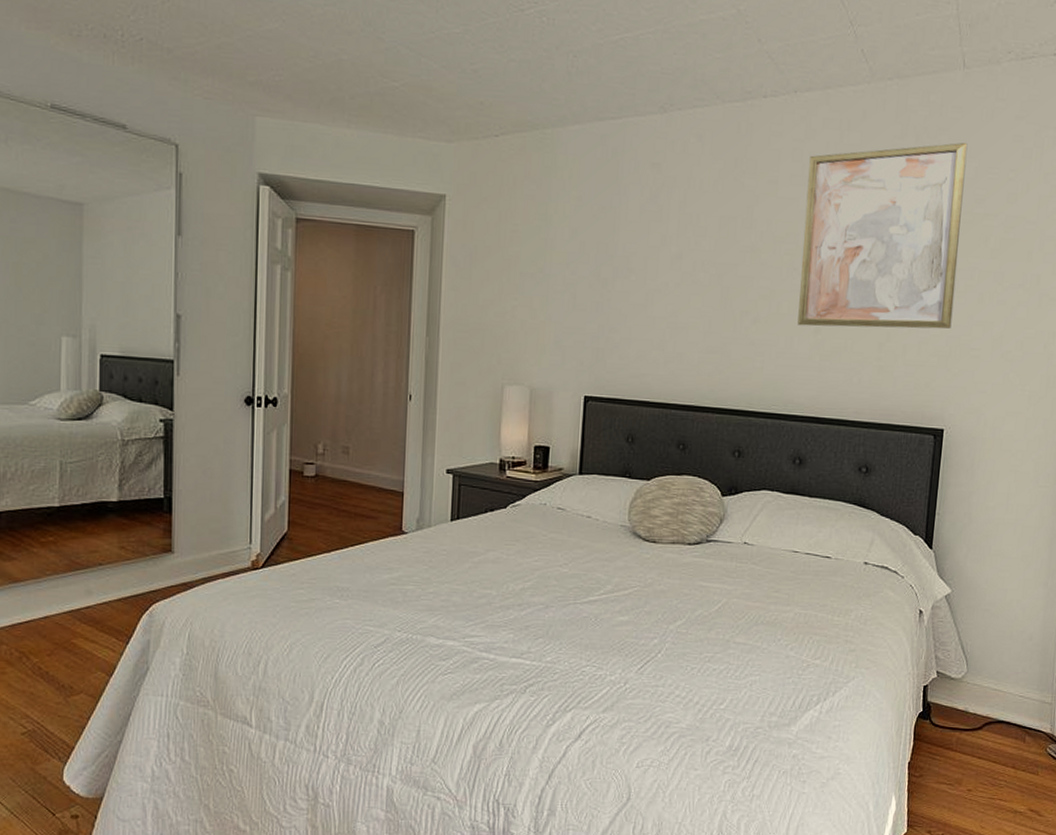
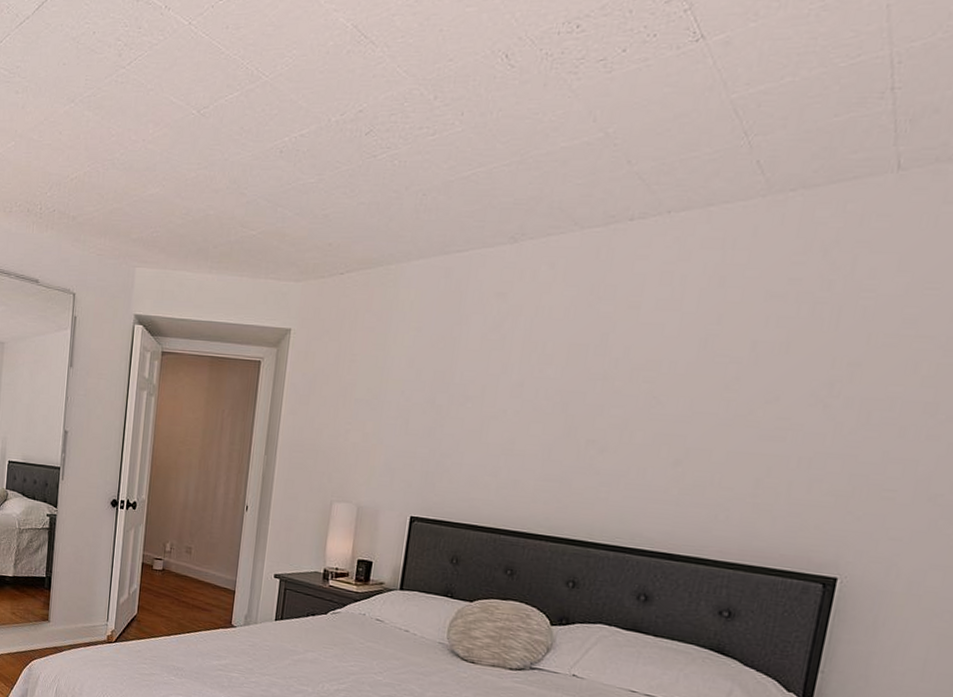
wall art: present [797,142,968,329] -> none [653,254,897,466]

